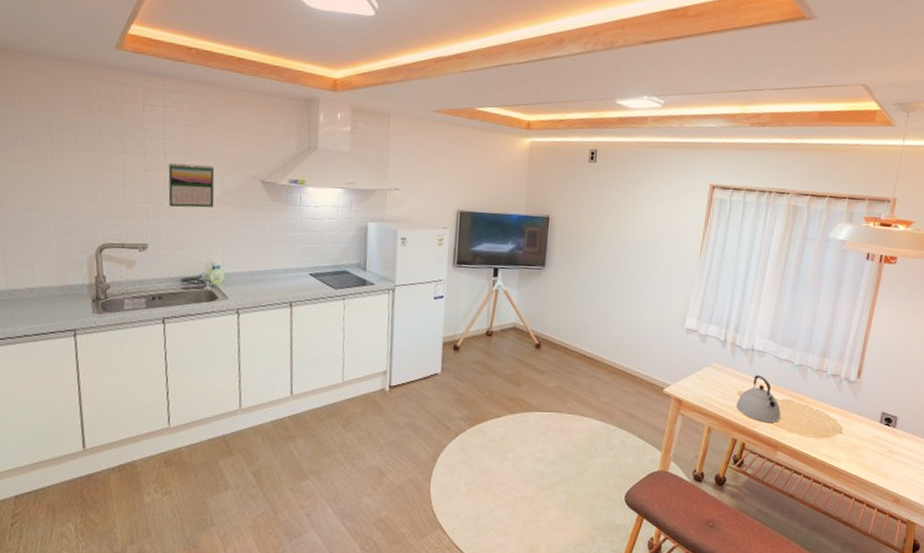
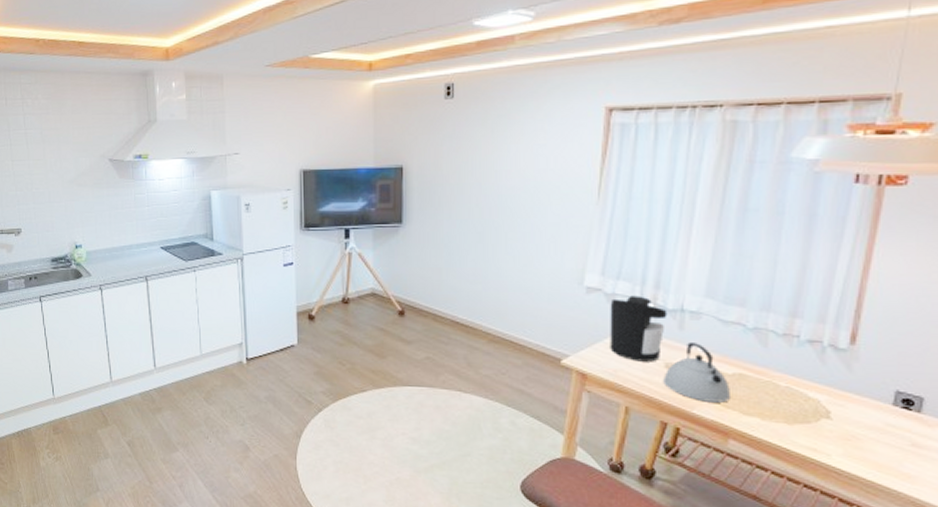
calendar: present [168,163,215,208] -> none [31,149,72,193]
coffee maker: none [700,337,743,391] -> present [610,295,667,362]

